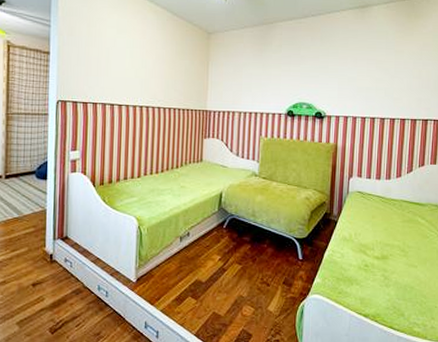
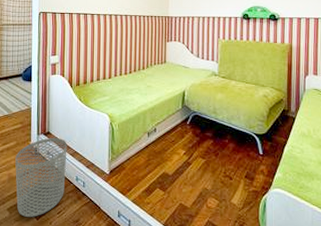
waste bin: none [26,243,89,331] -> present [15,138,67,217]

